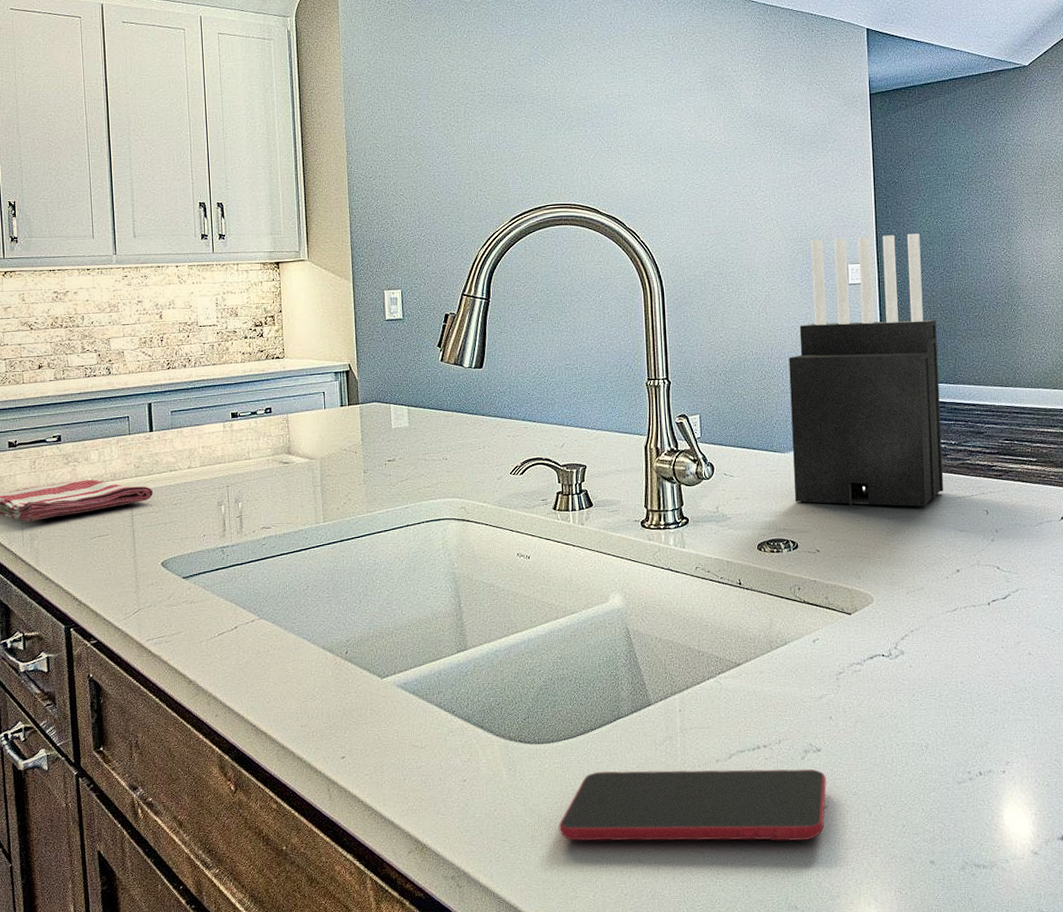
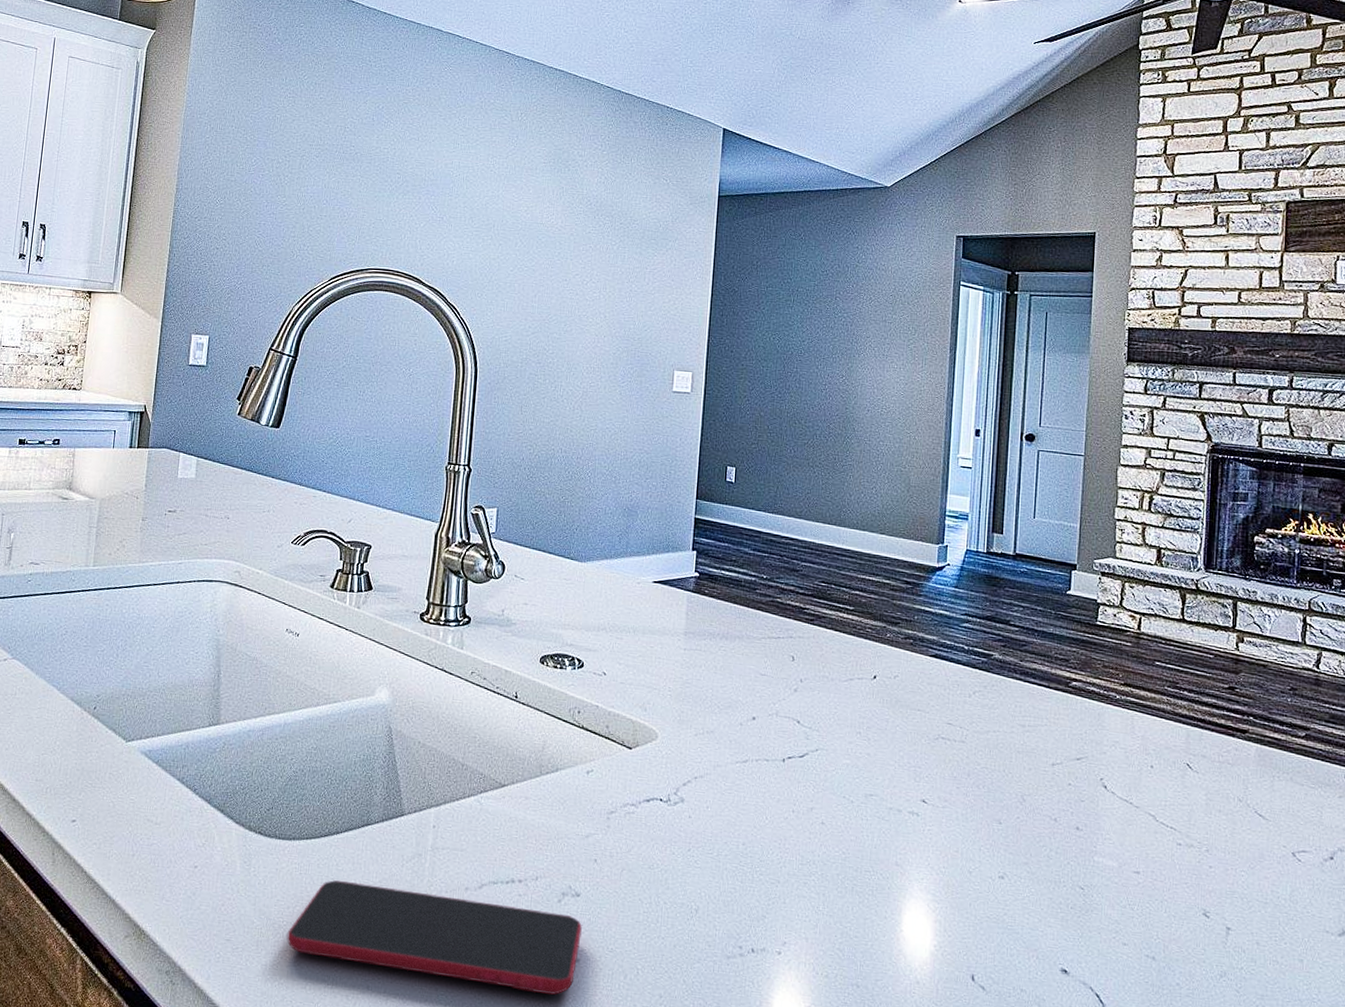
knife block: present [788,233,944,507] -> none [586,340,761,643]

